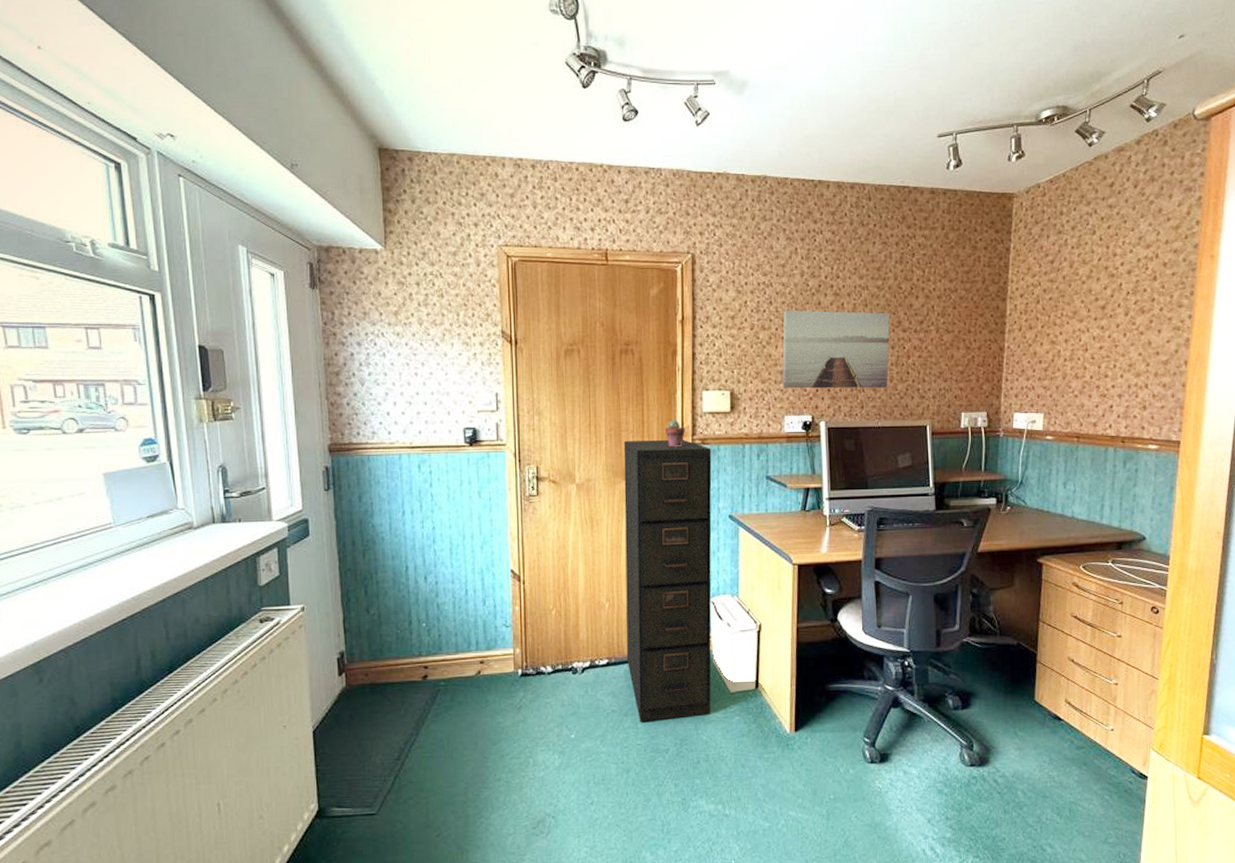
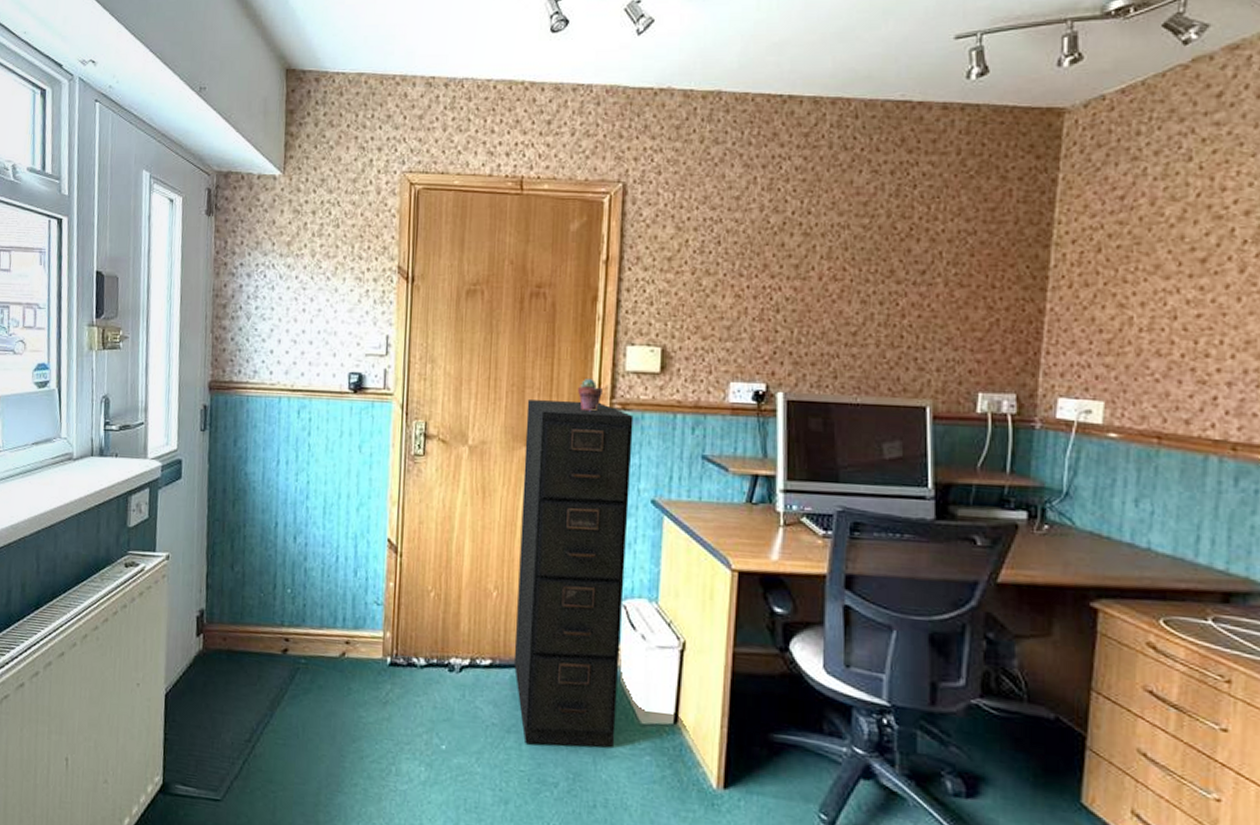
wall art: present [782,309,890,389] -> none [729,251,878,354]

